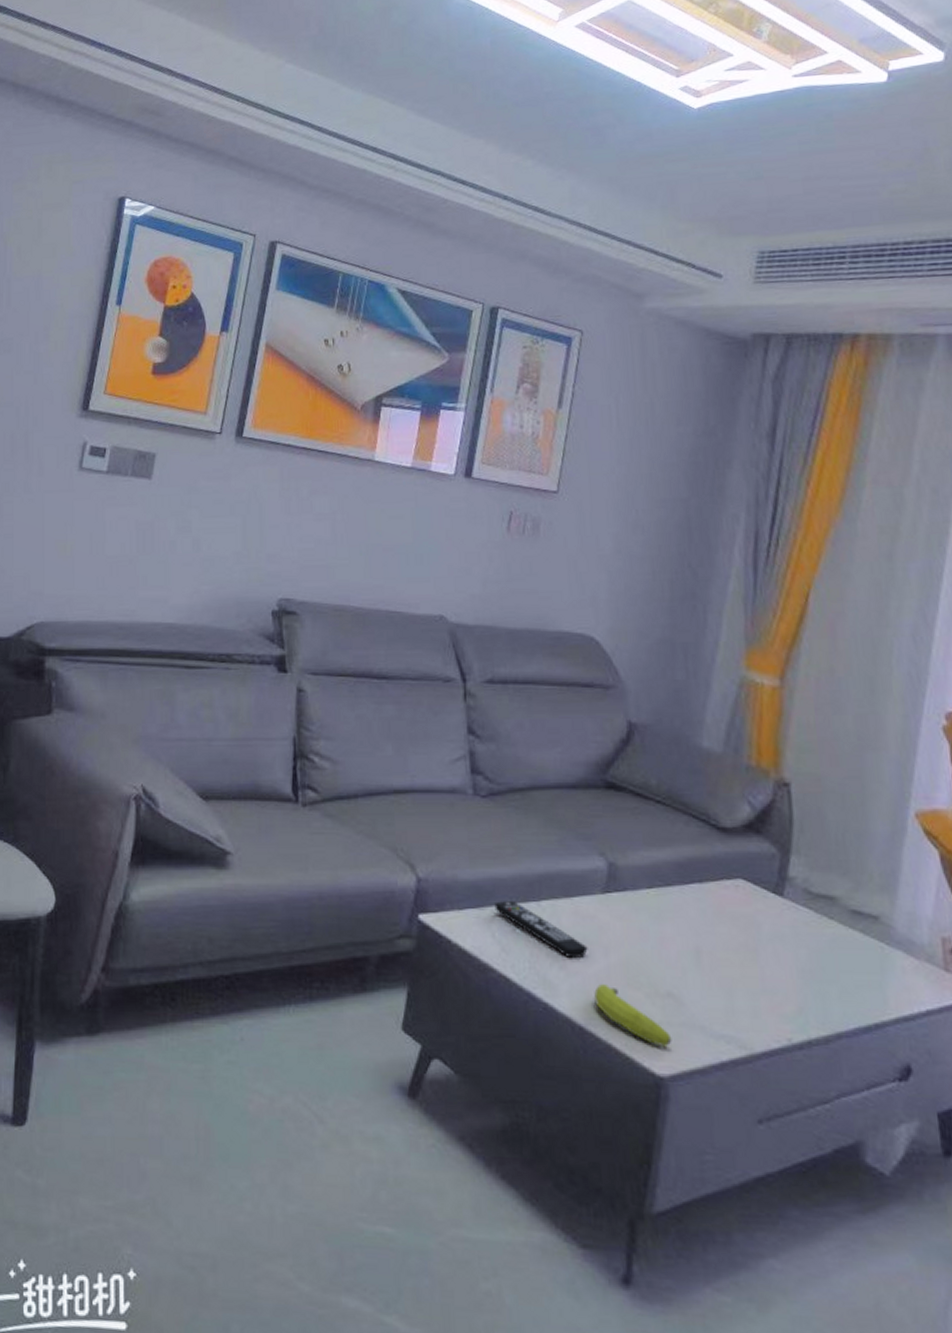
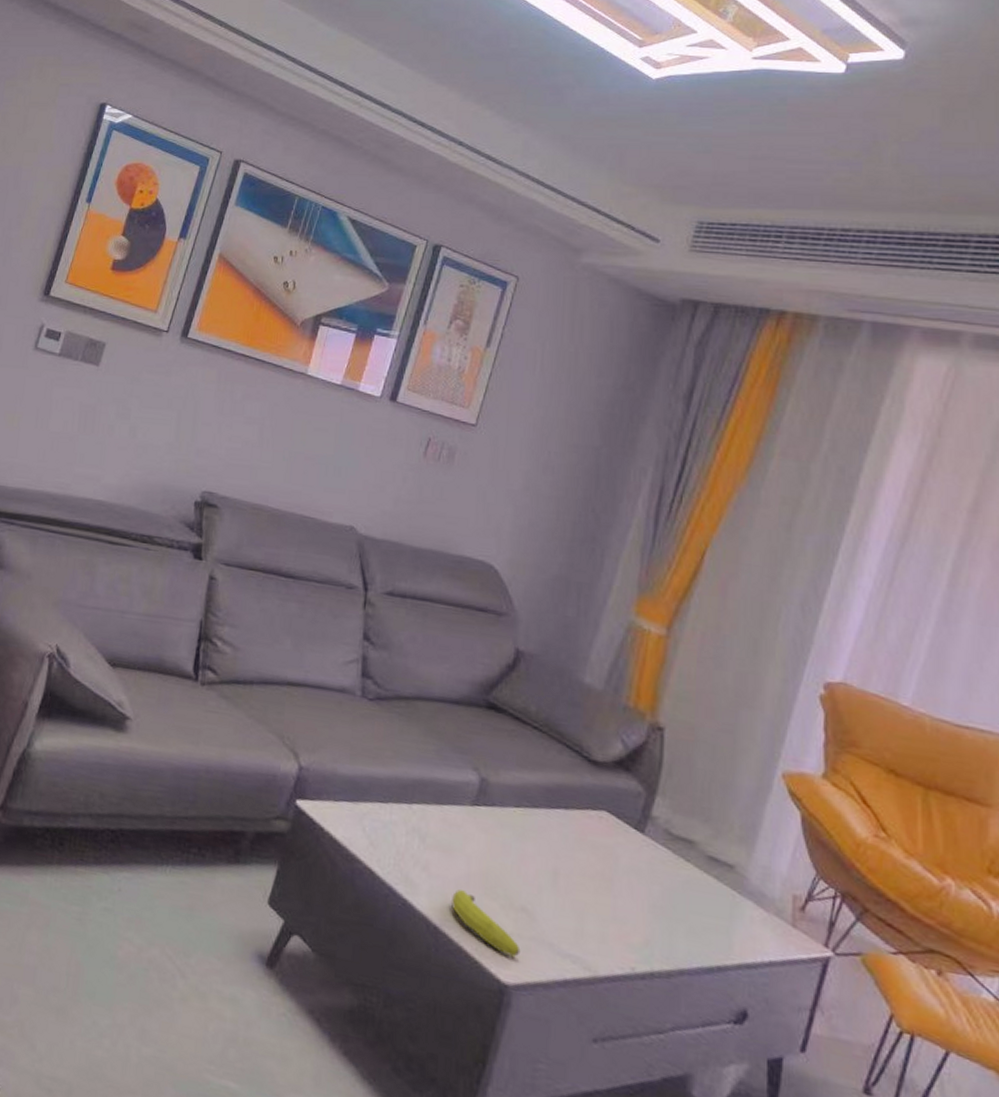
remote control: present [494,901,588,959] -> none [368,798,452,863]

